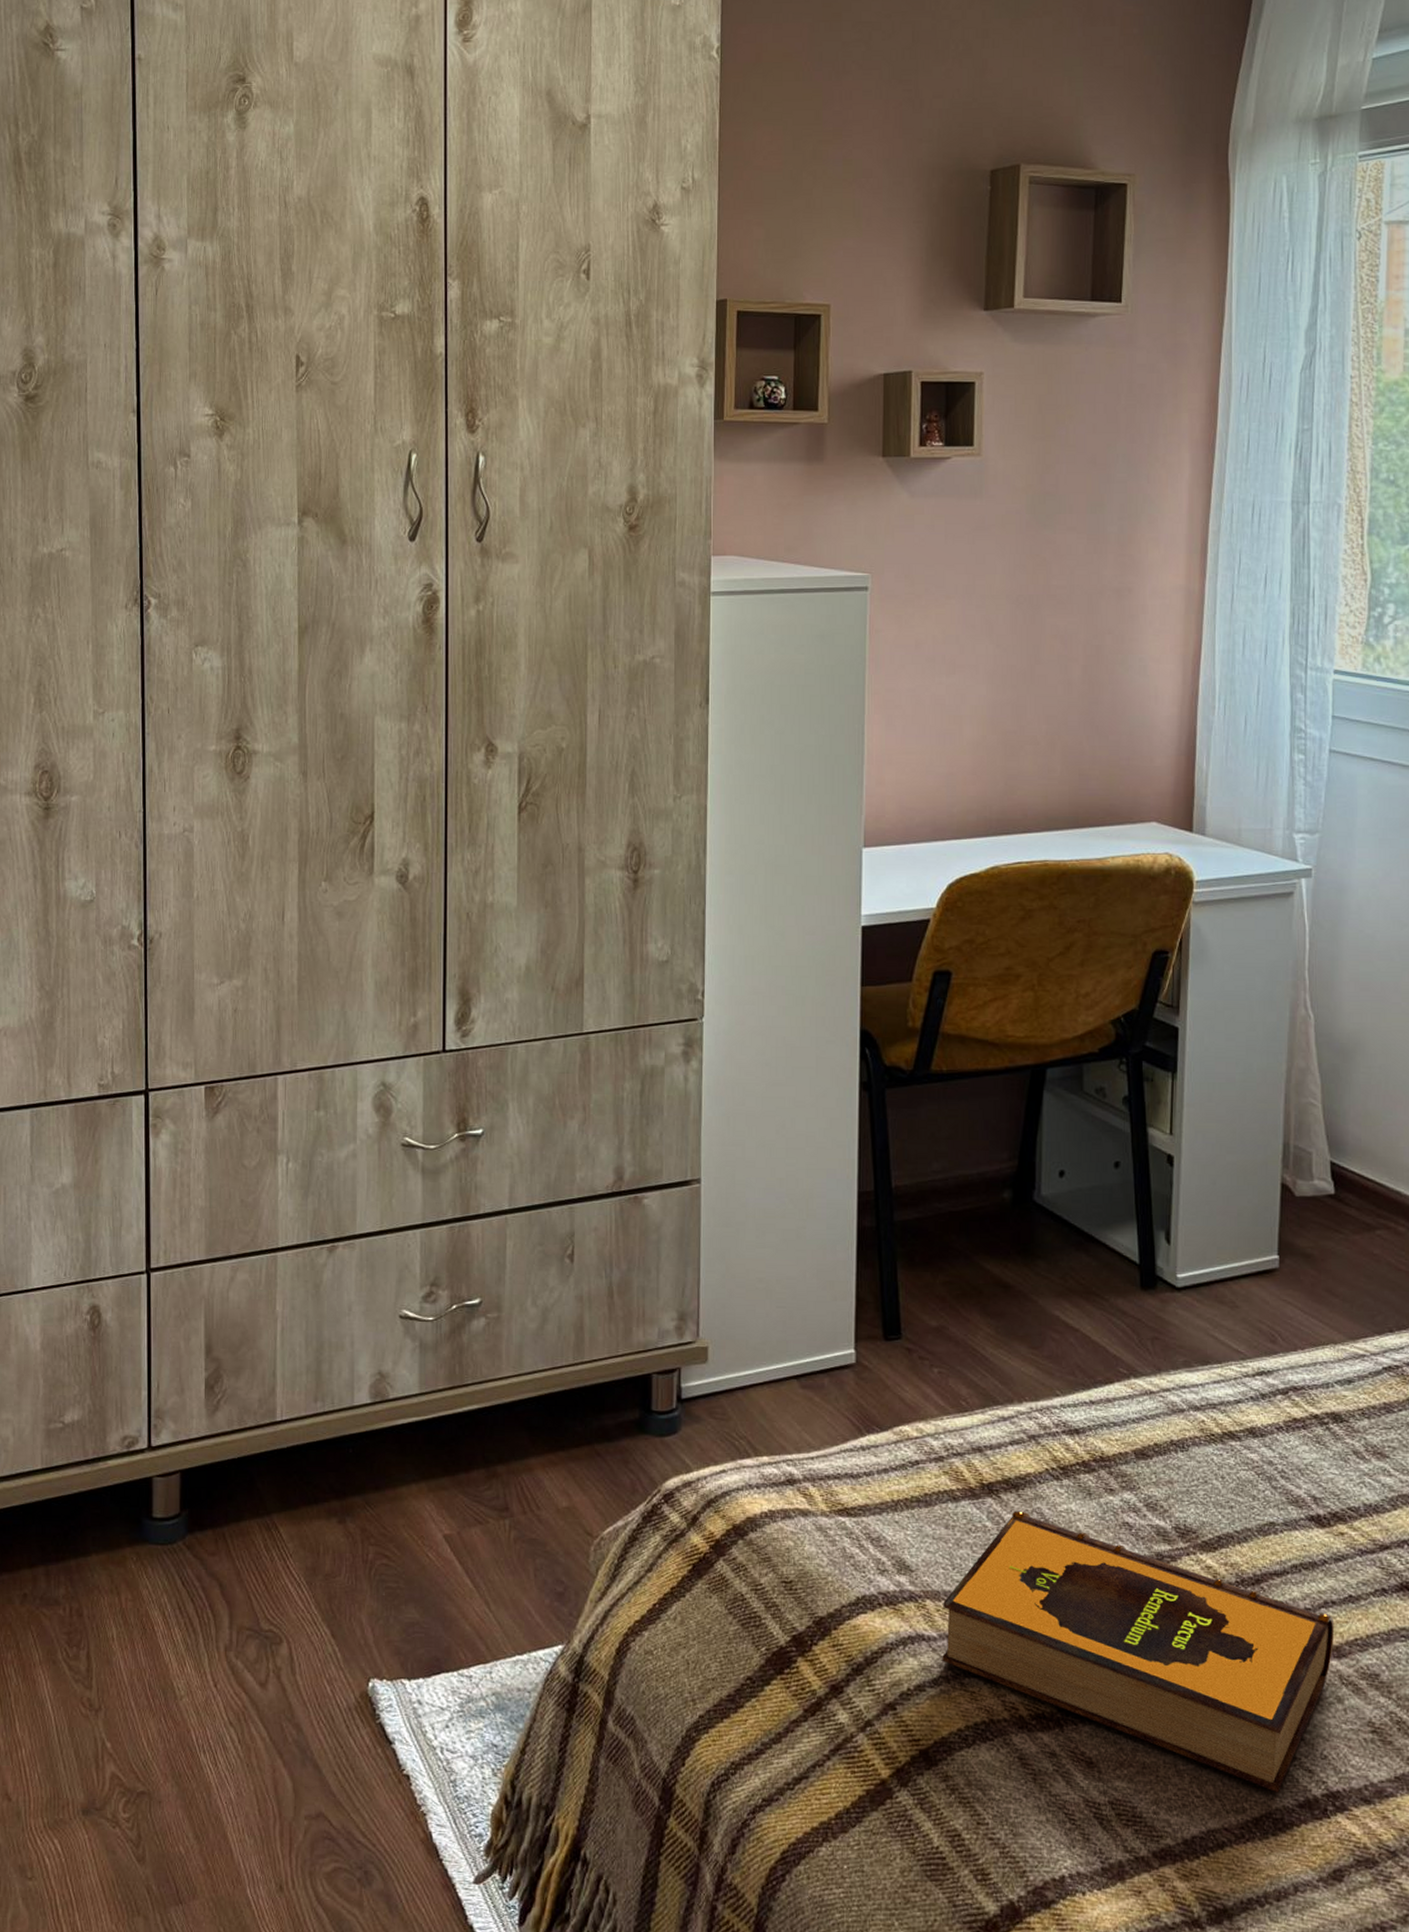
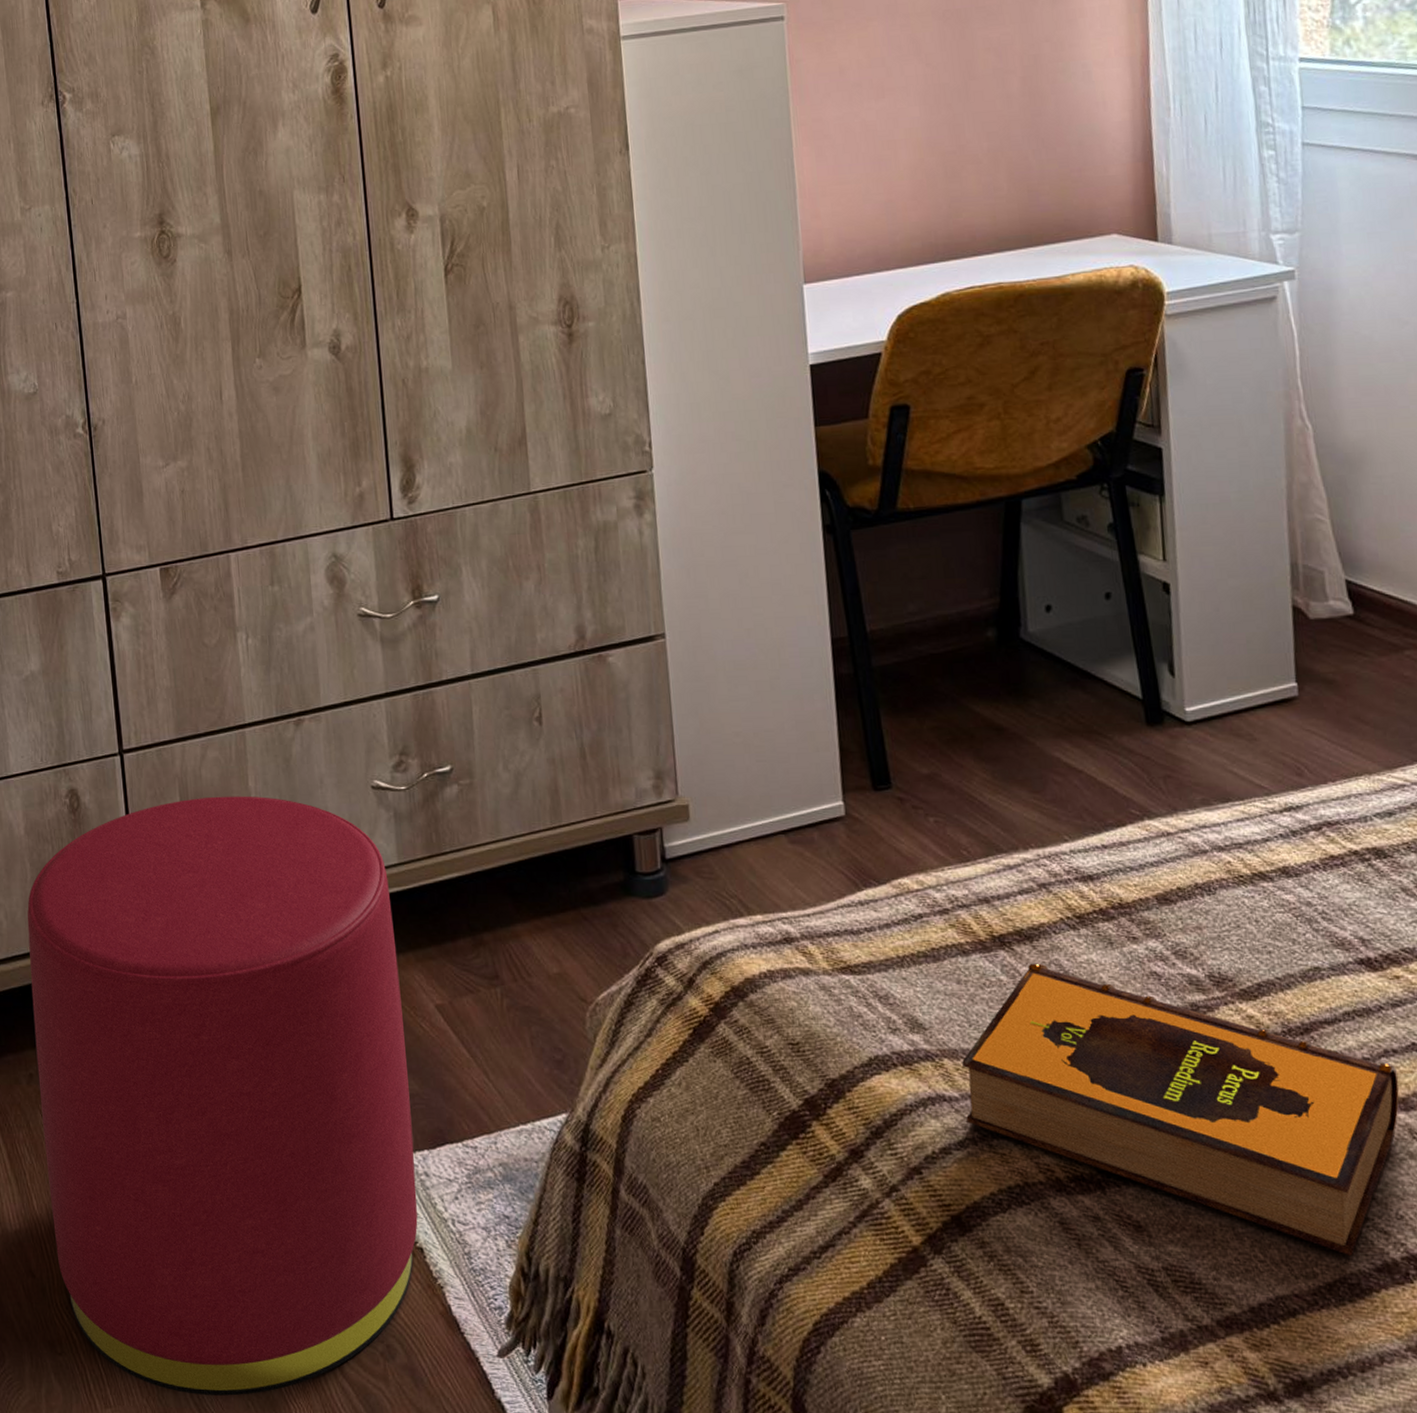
stool: none [32,1319,410,1922] -> present [27,796,418,1396]

